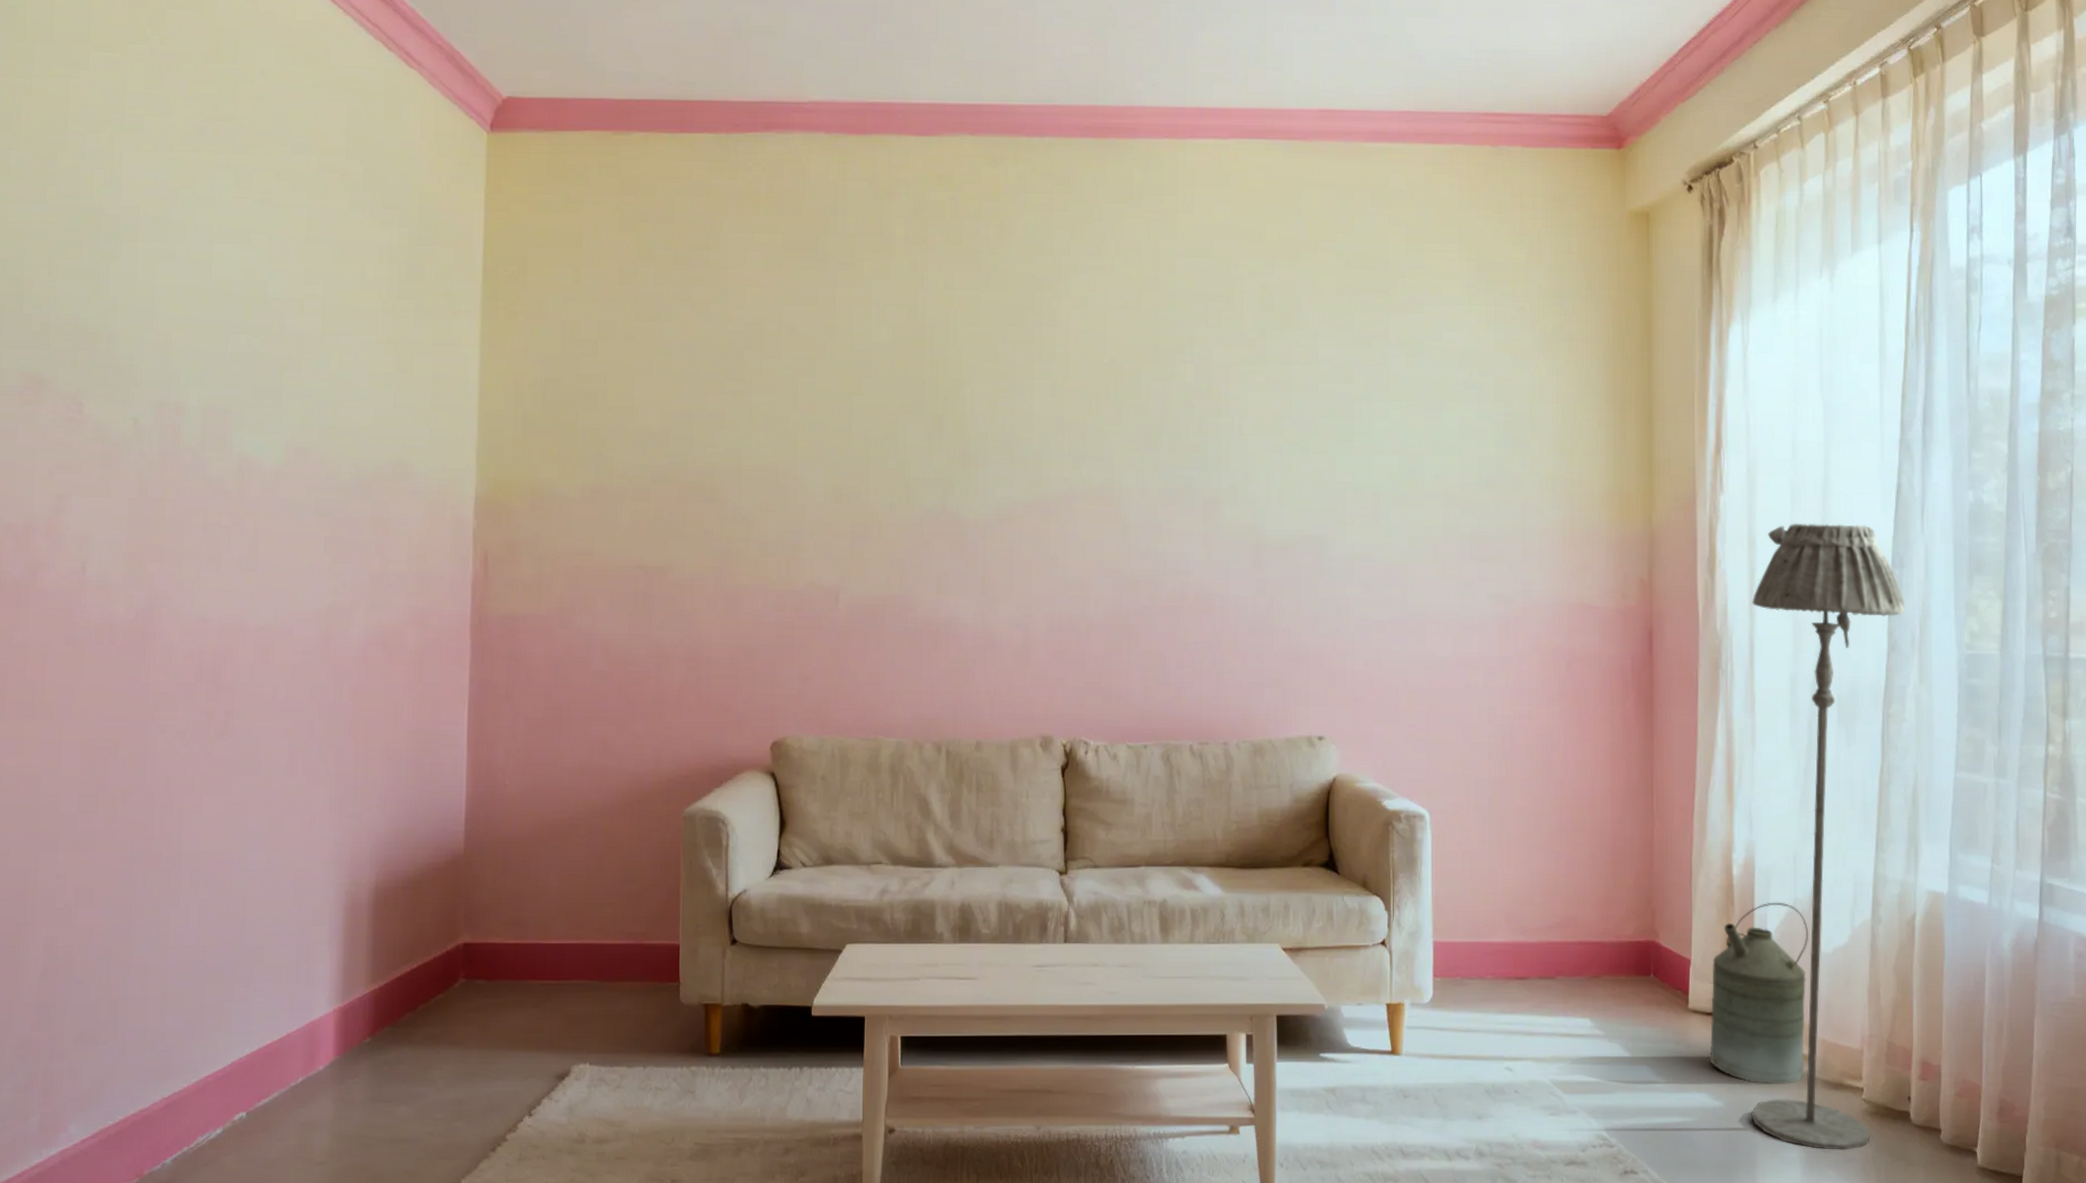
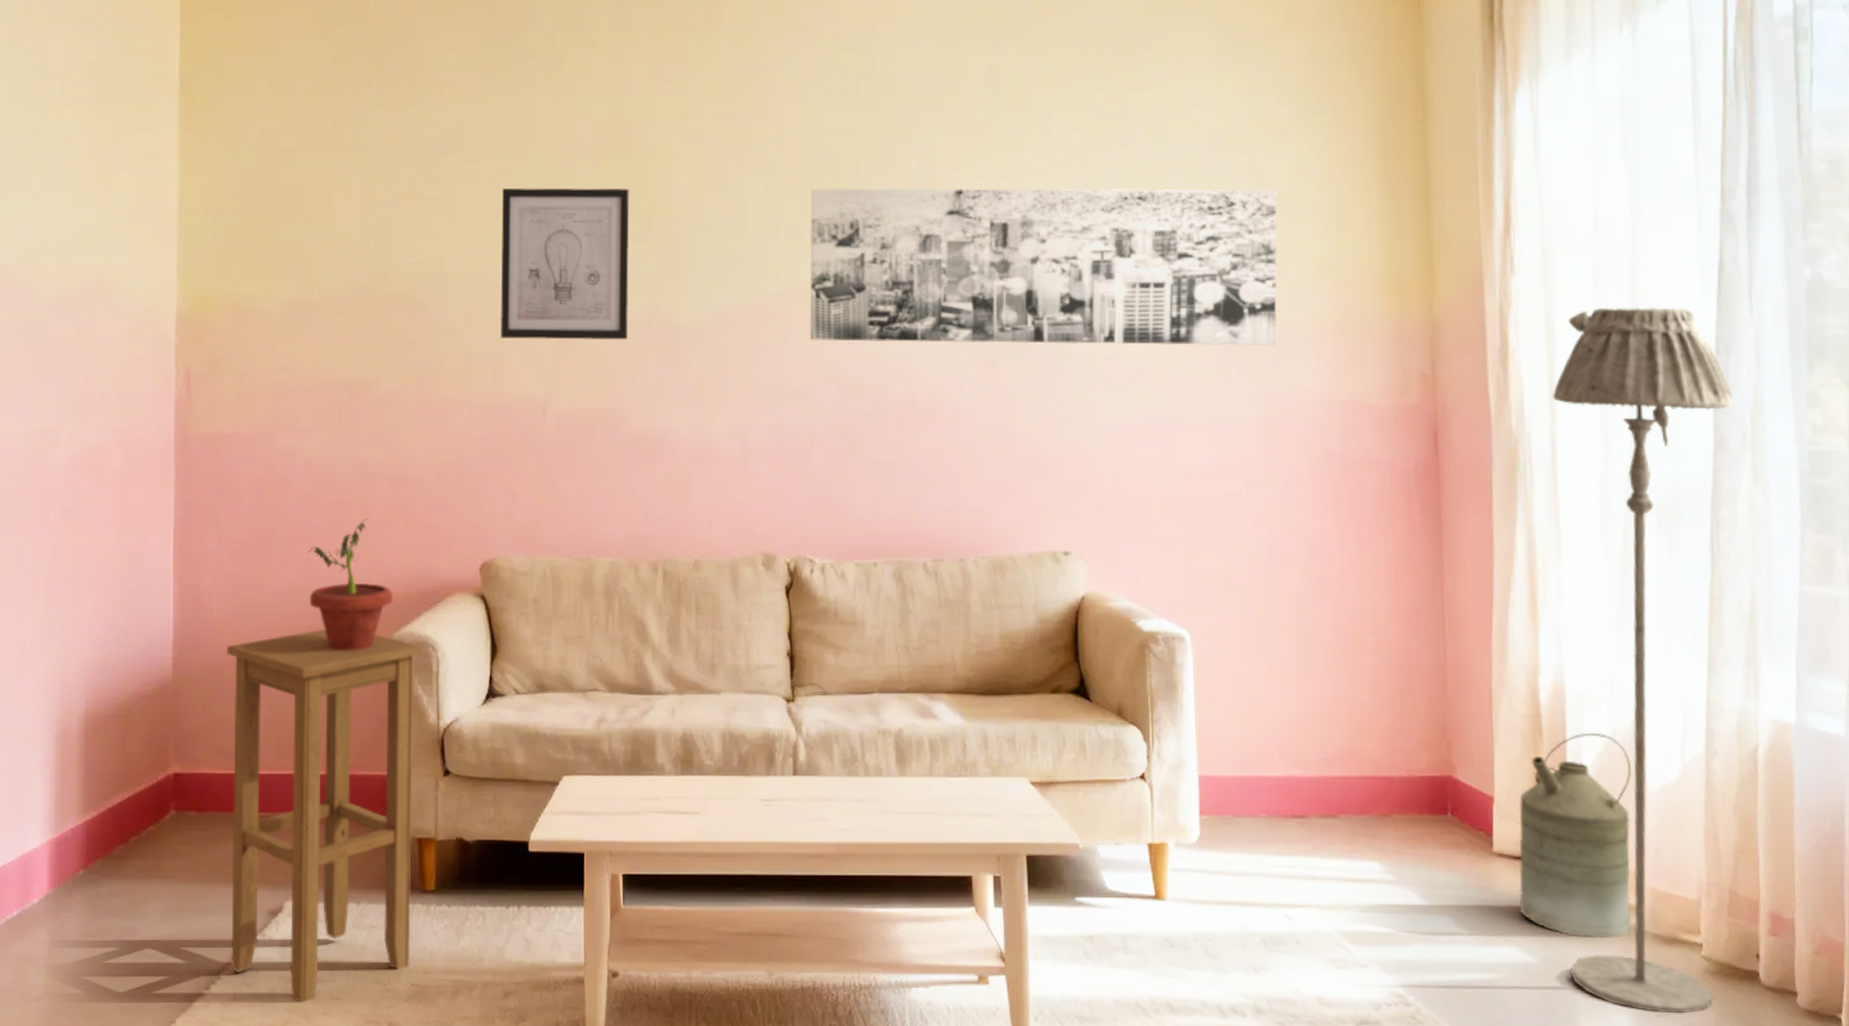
stool: none [517,803,712,1162] -> present [227,628,422,1003]
potted plant: none [602,699,686,825] -> present [308,519,393,651]
wall art: none [796,385,923,532] -> present [501,188,630,340]
wall art: none [1089,394,1518,552] -> present [809,187,1278,346]

